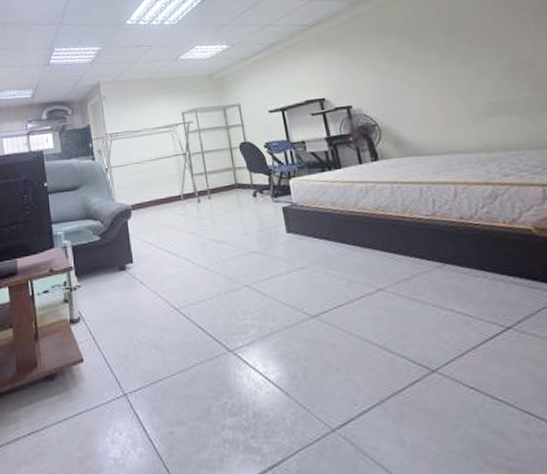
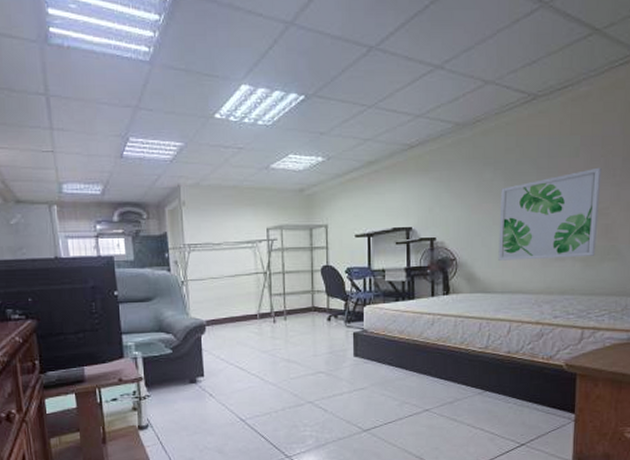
wall art: none [409,22,533,122] -> present [498,167,602,261]

